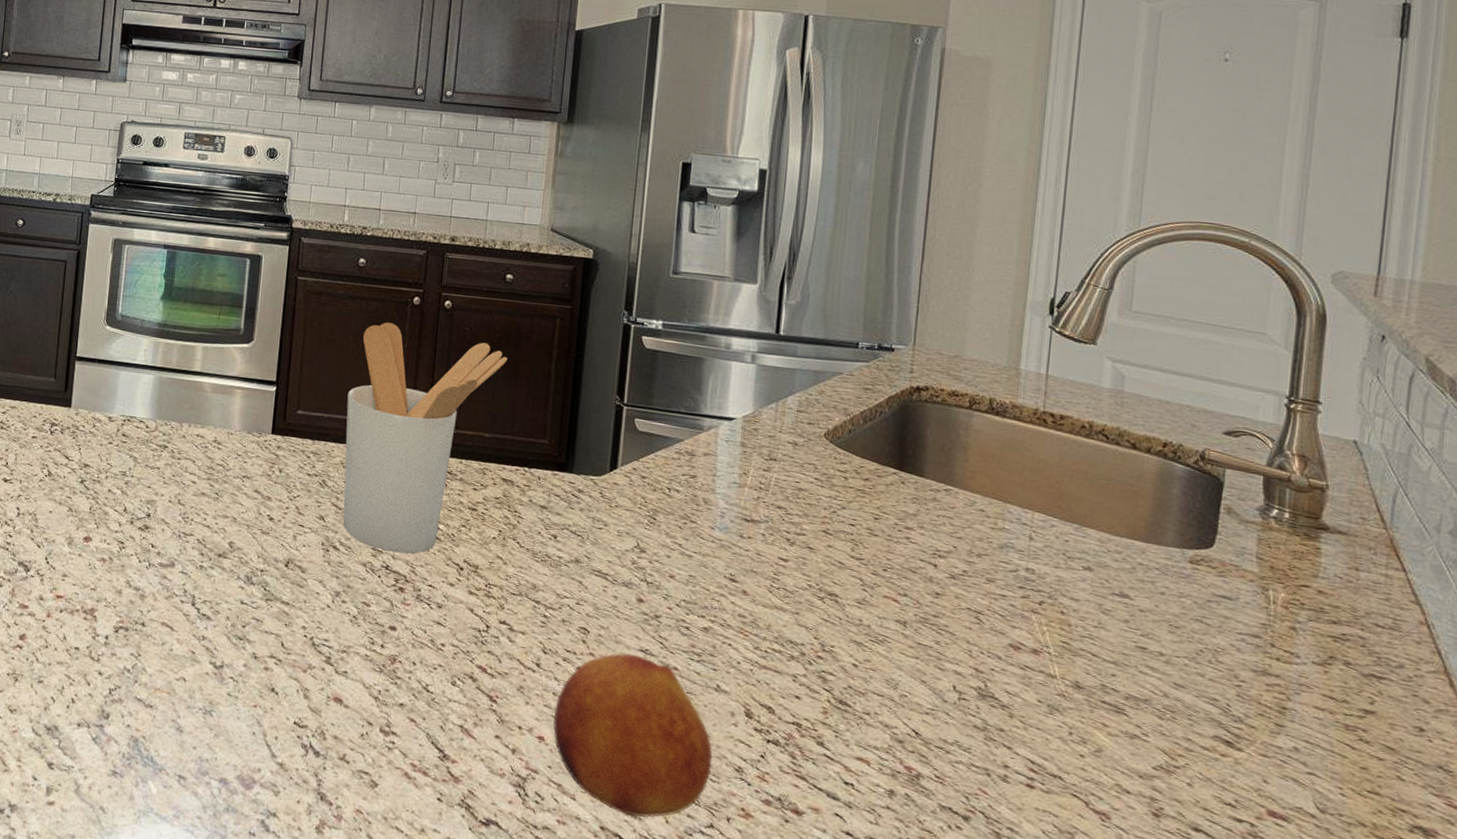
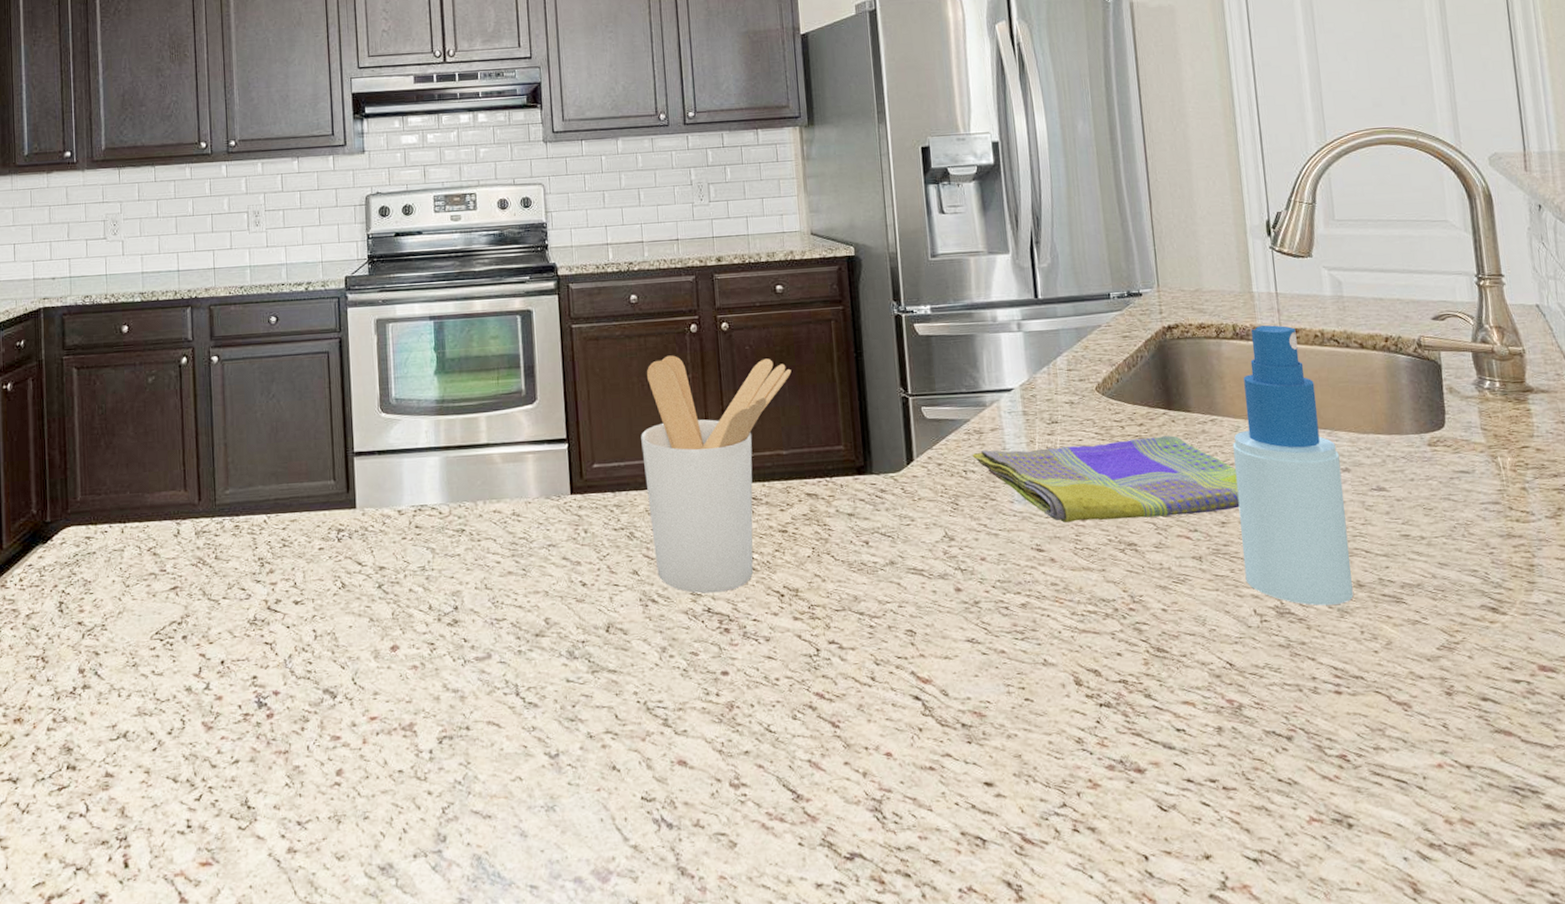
fruit: present [553,653,713,818] -> none [896,646,1054,814]
dish towel: none [679,472,964,583] -> present [972,435,1240,522]
spray bottle: none [950,405,1083,701] -> present [1233,325,1354,606]

